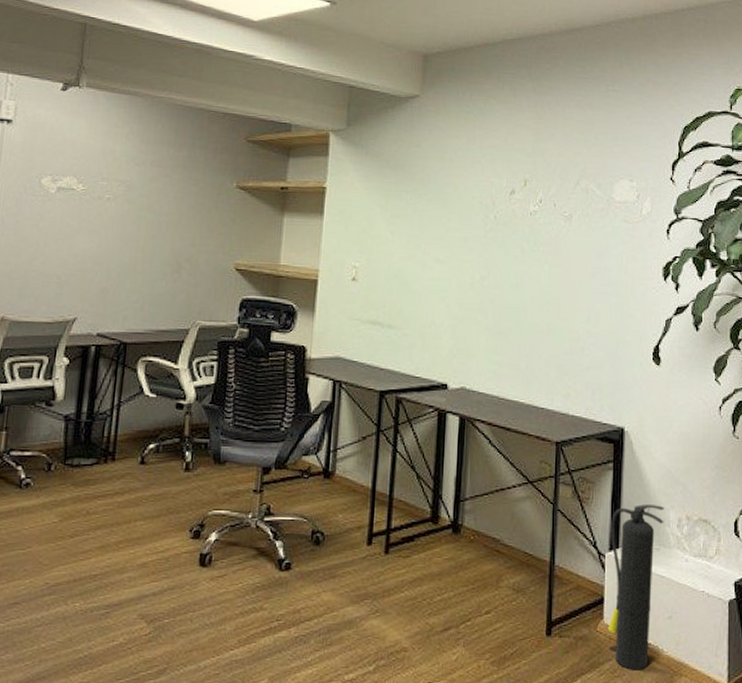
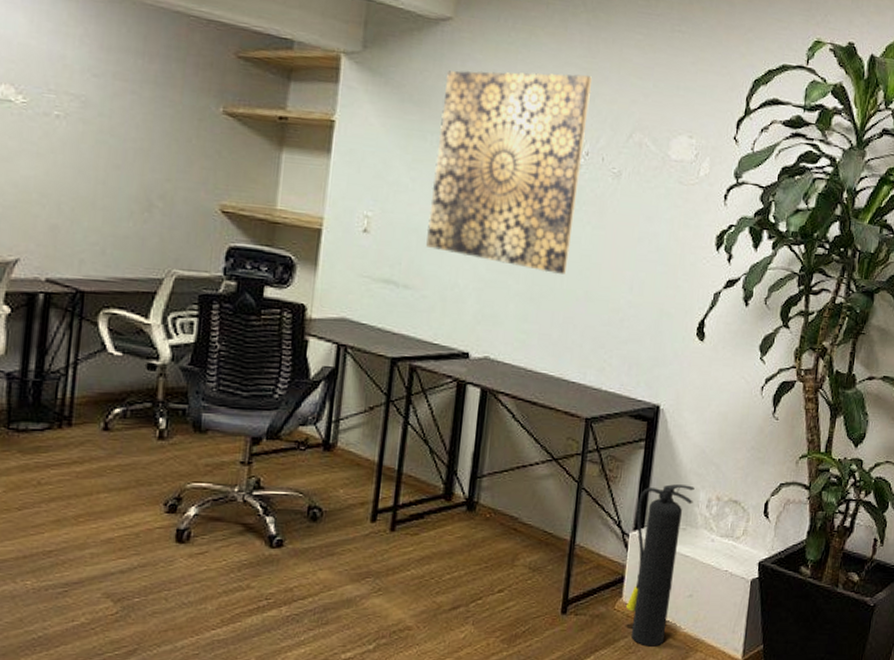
wall art: none [405,134,541,309] -> present [426,70,592,274]

